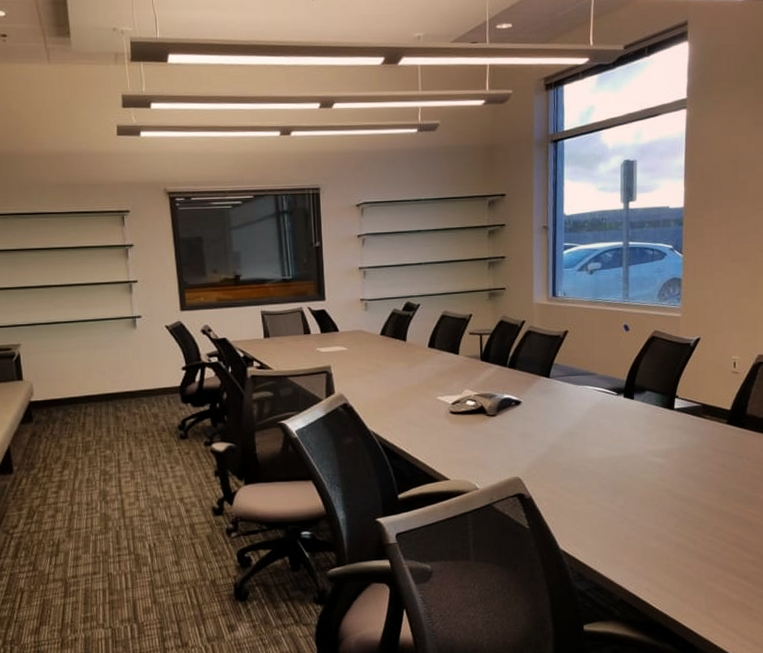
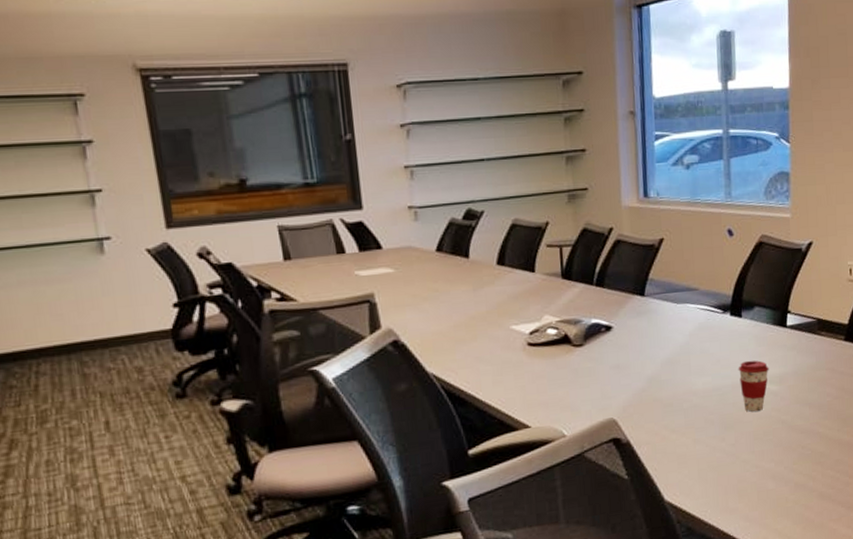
coffee cup: none [629,436,657,481] -> present [738,360,769,412]

